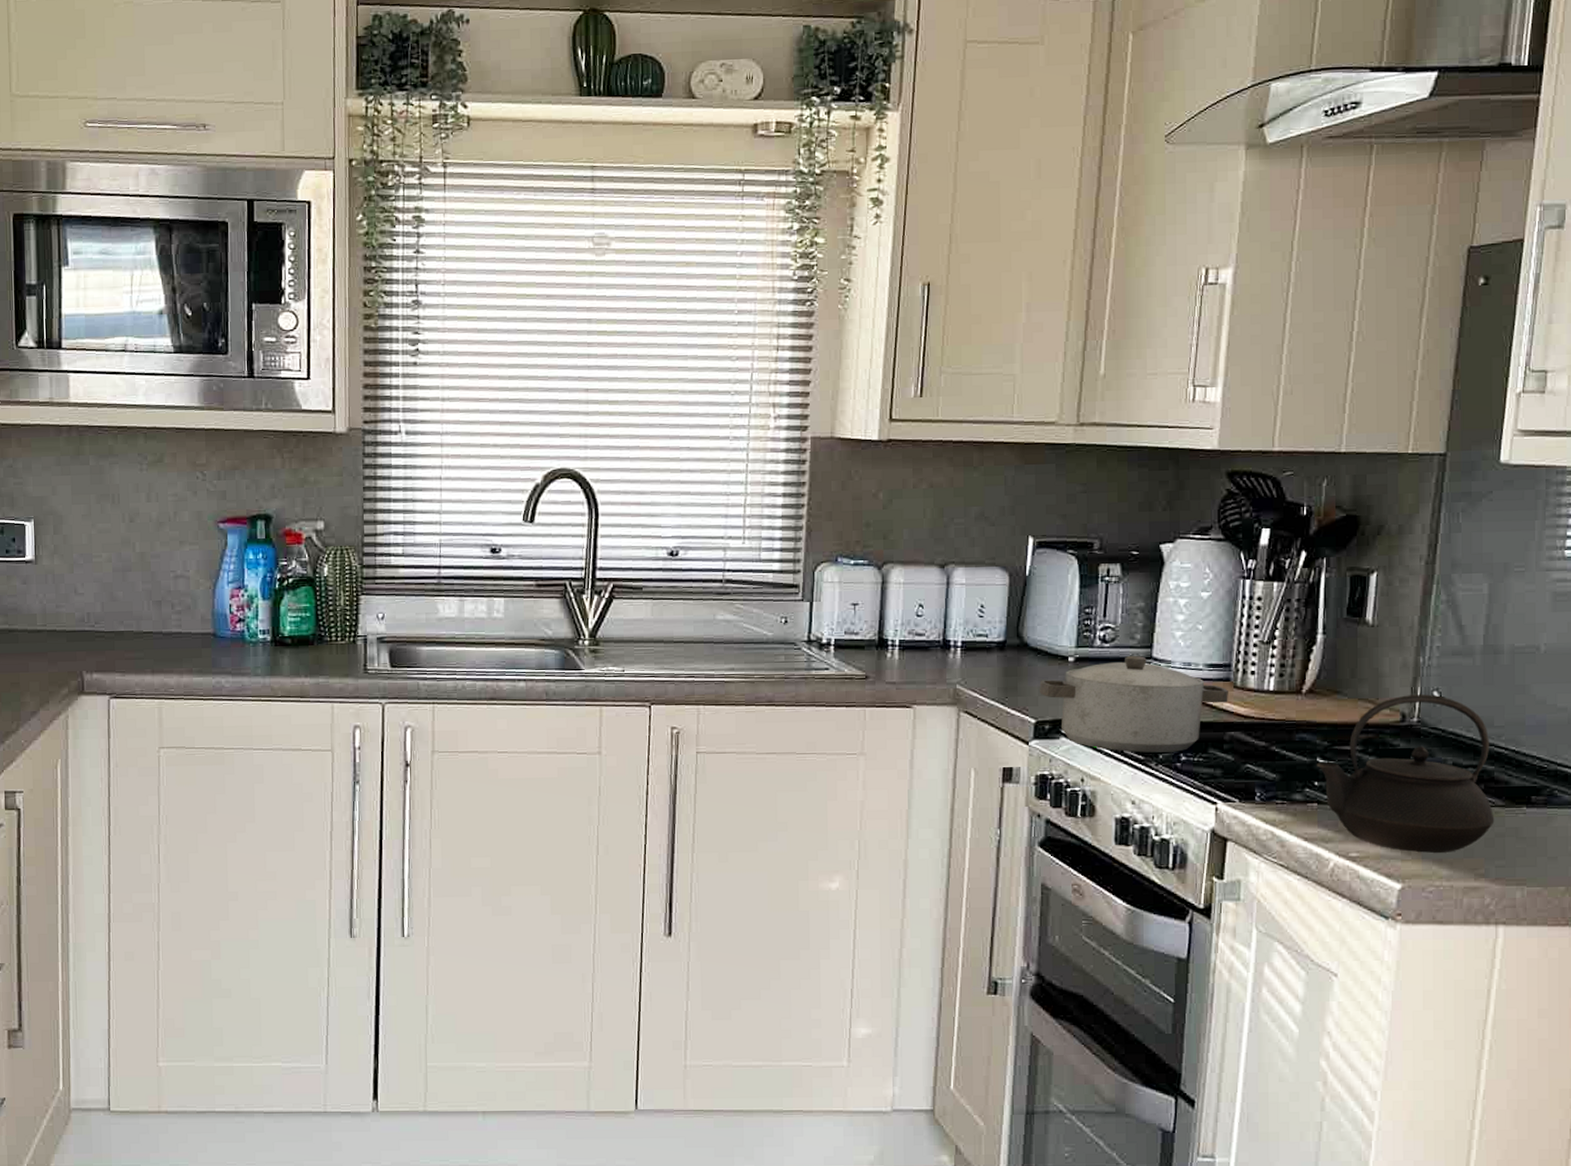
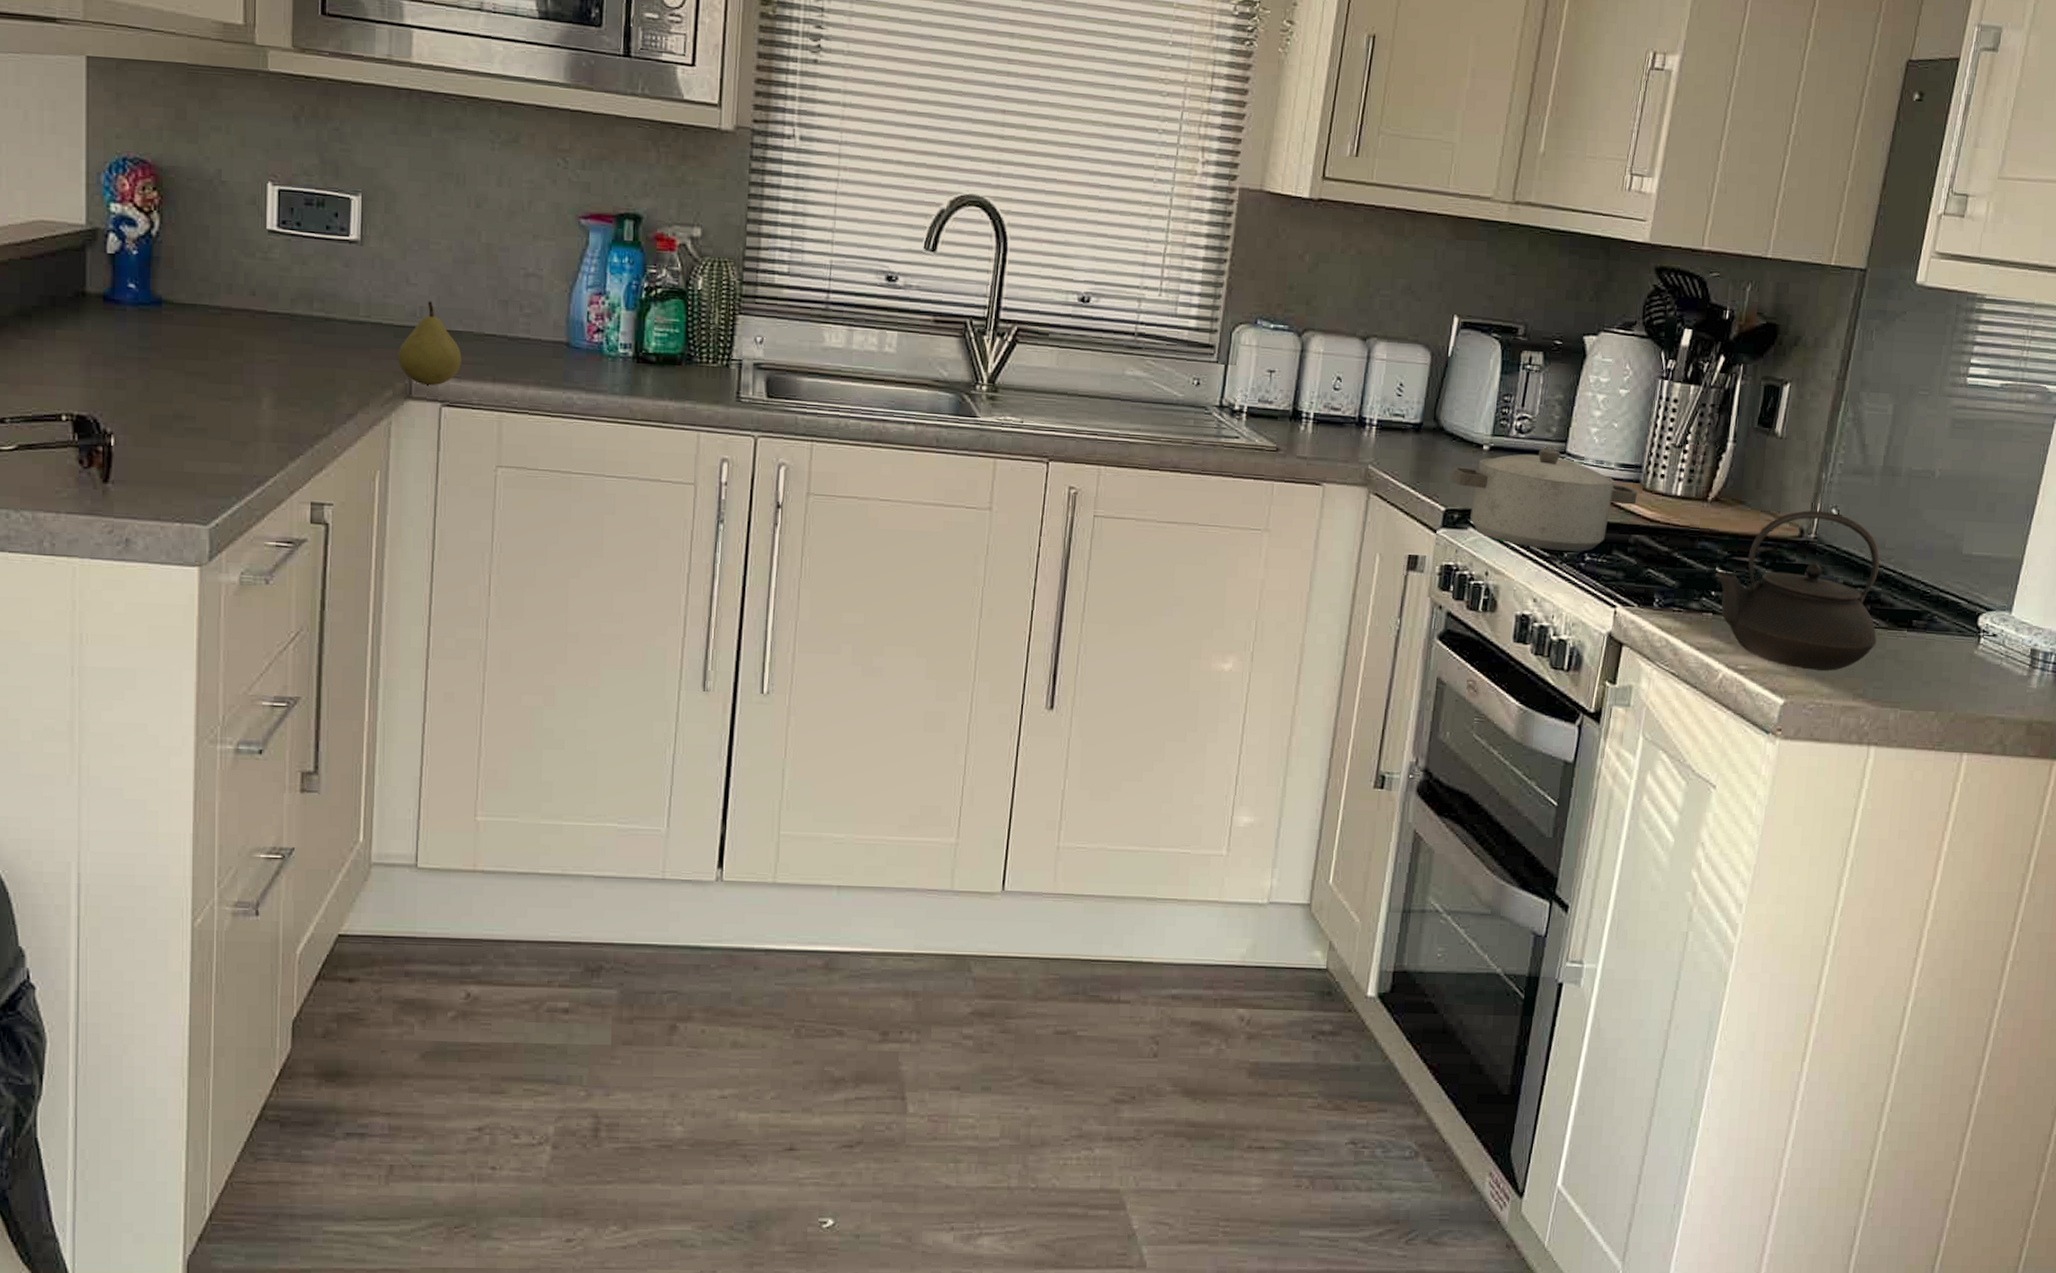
fruit: none [70,607,125,682] -> present [397,301,462,386]

